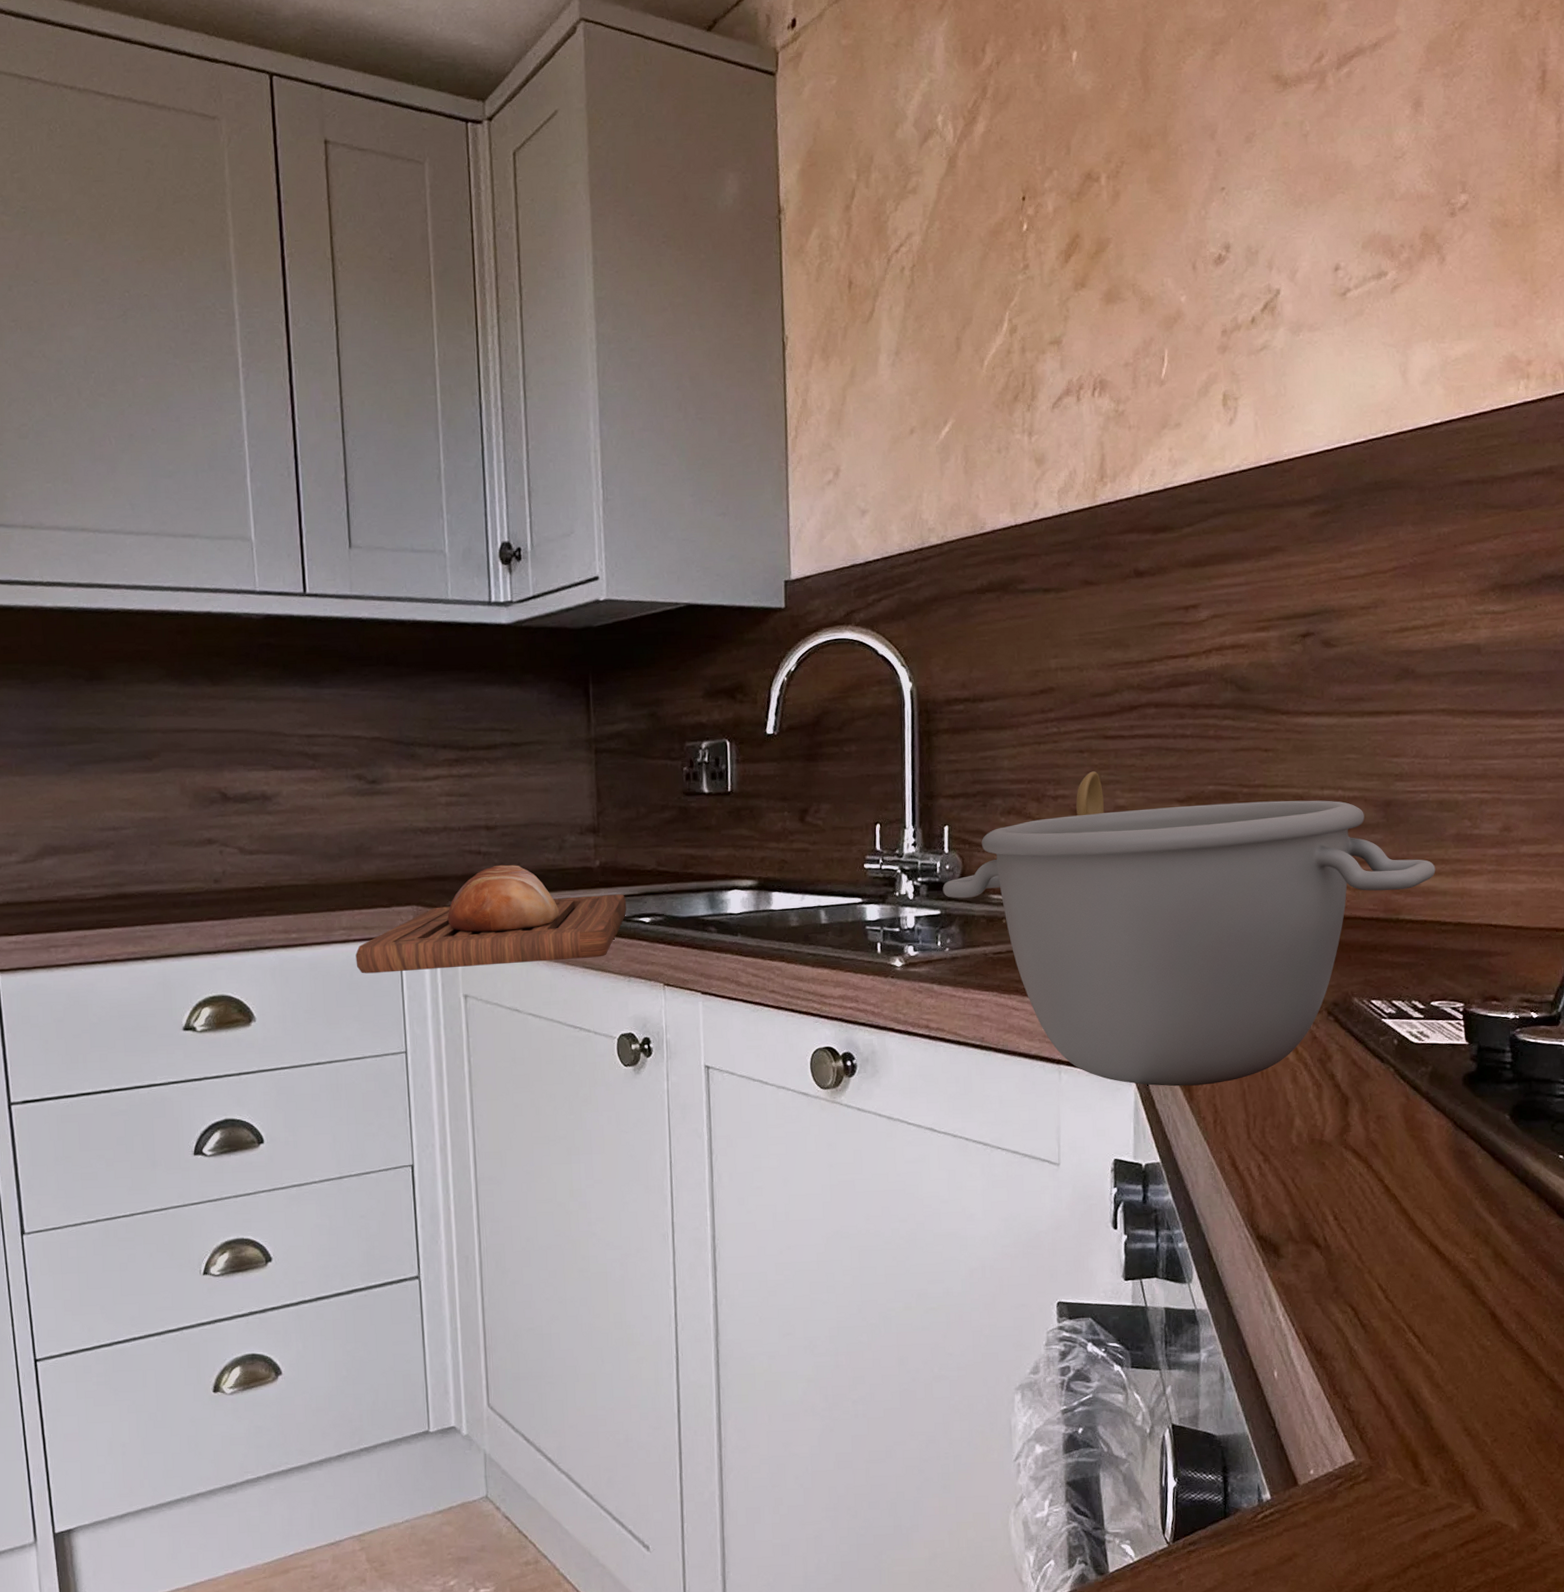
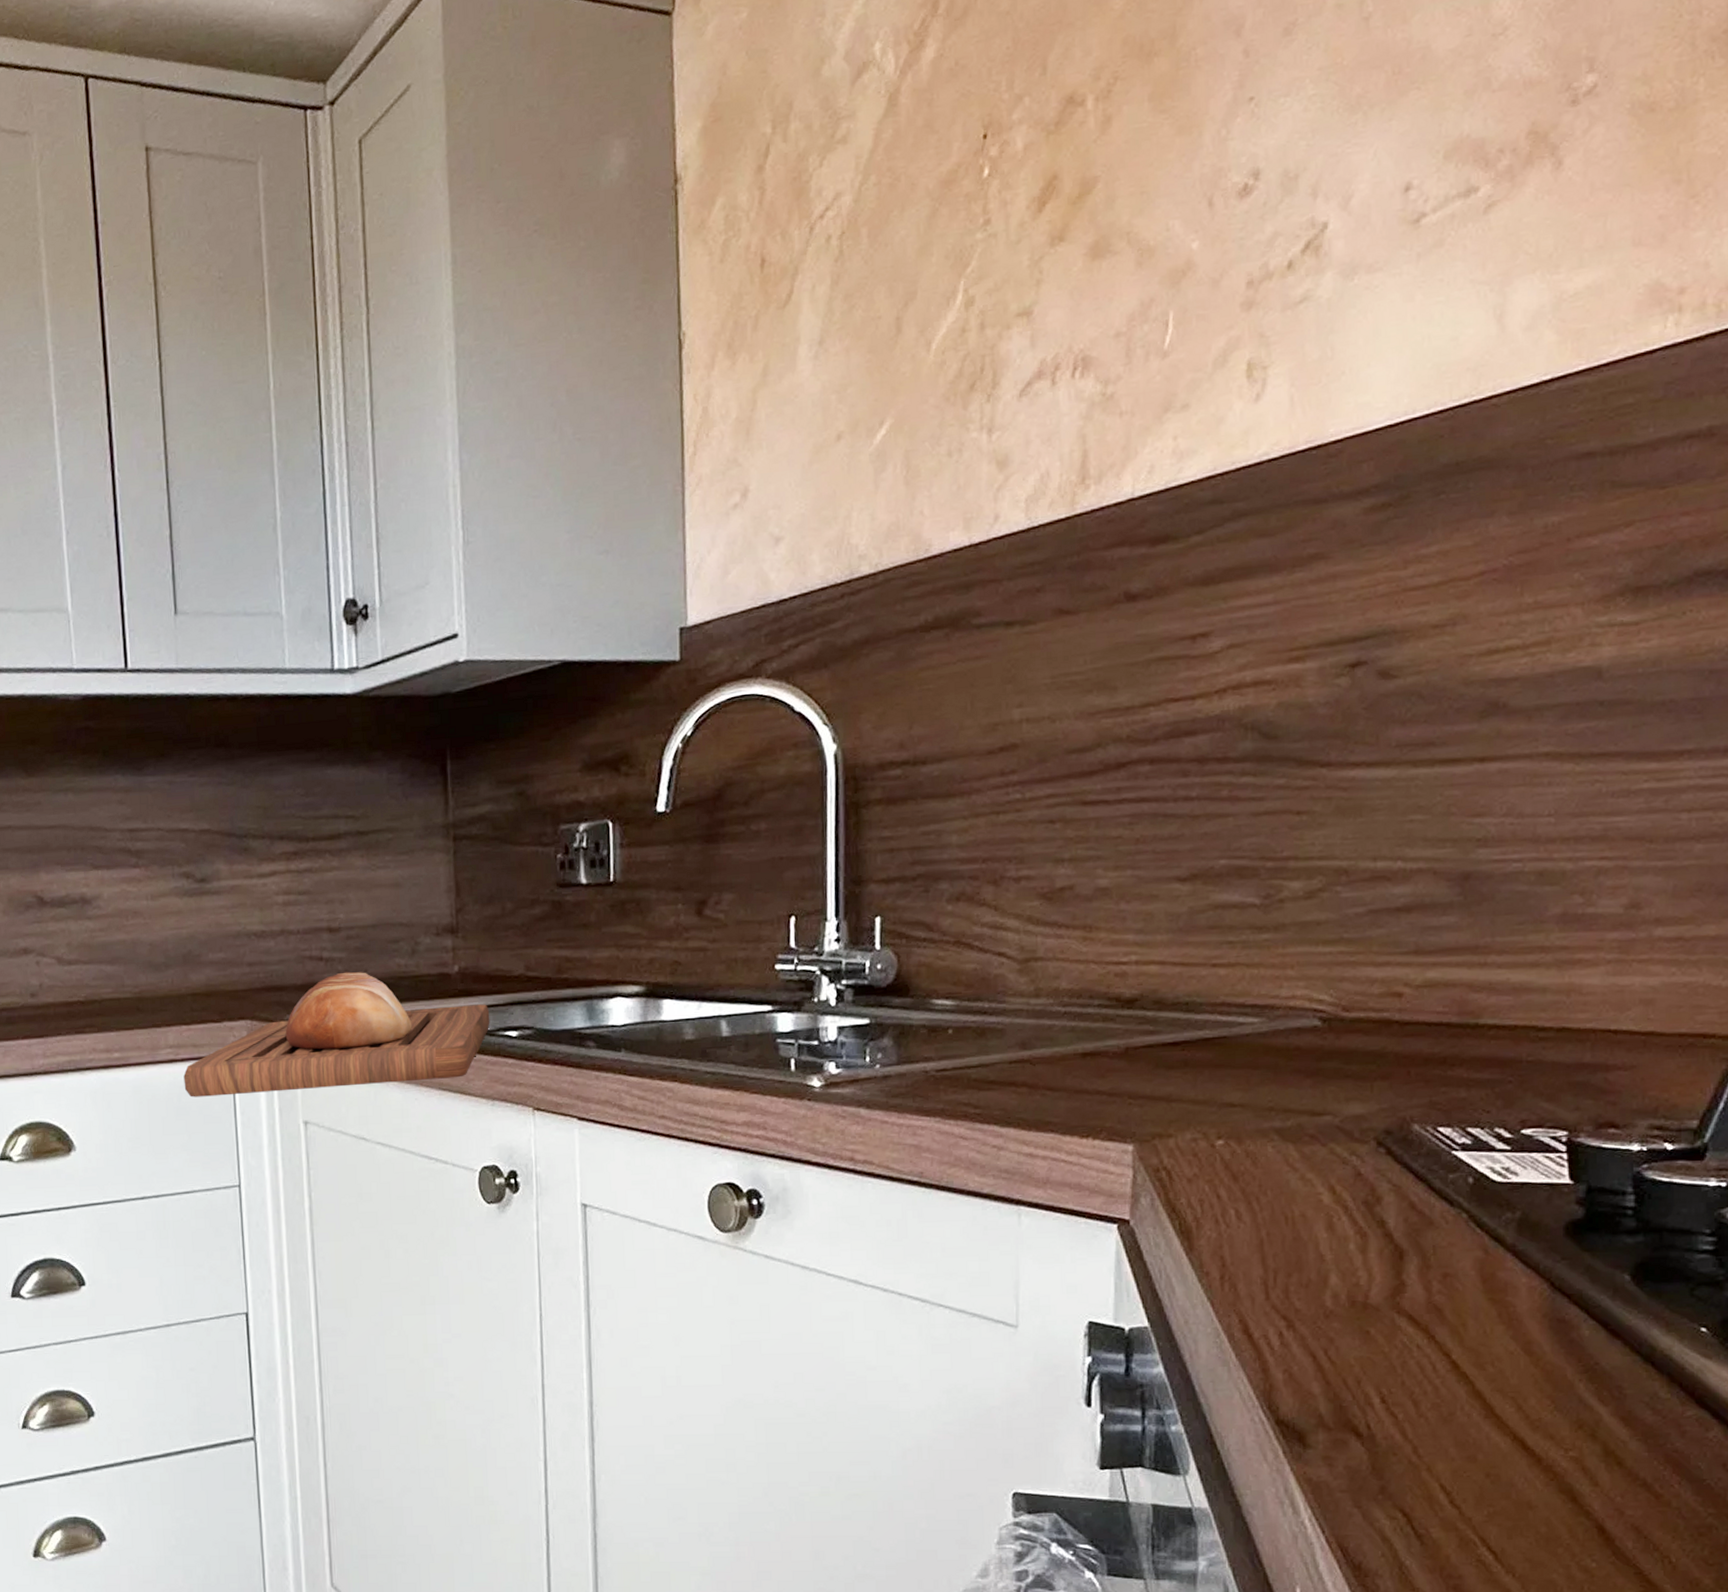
cooking pot: present [942,771,1436,1087] -> none [872,845,1532,1234]

